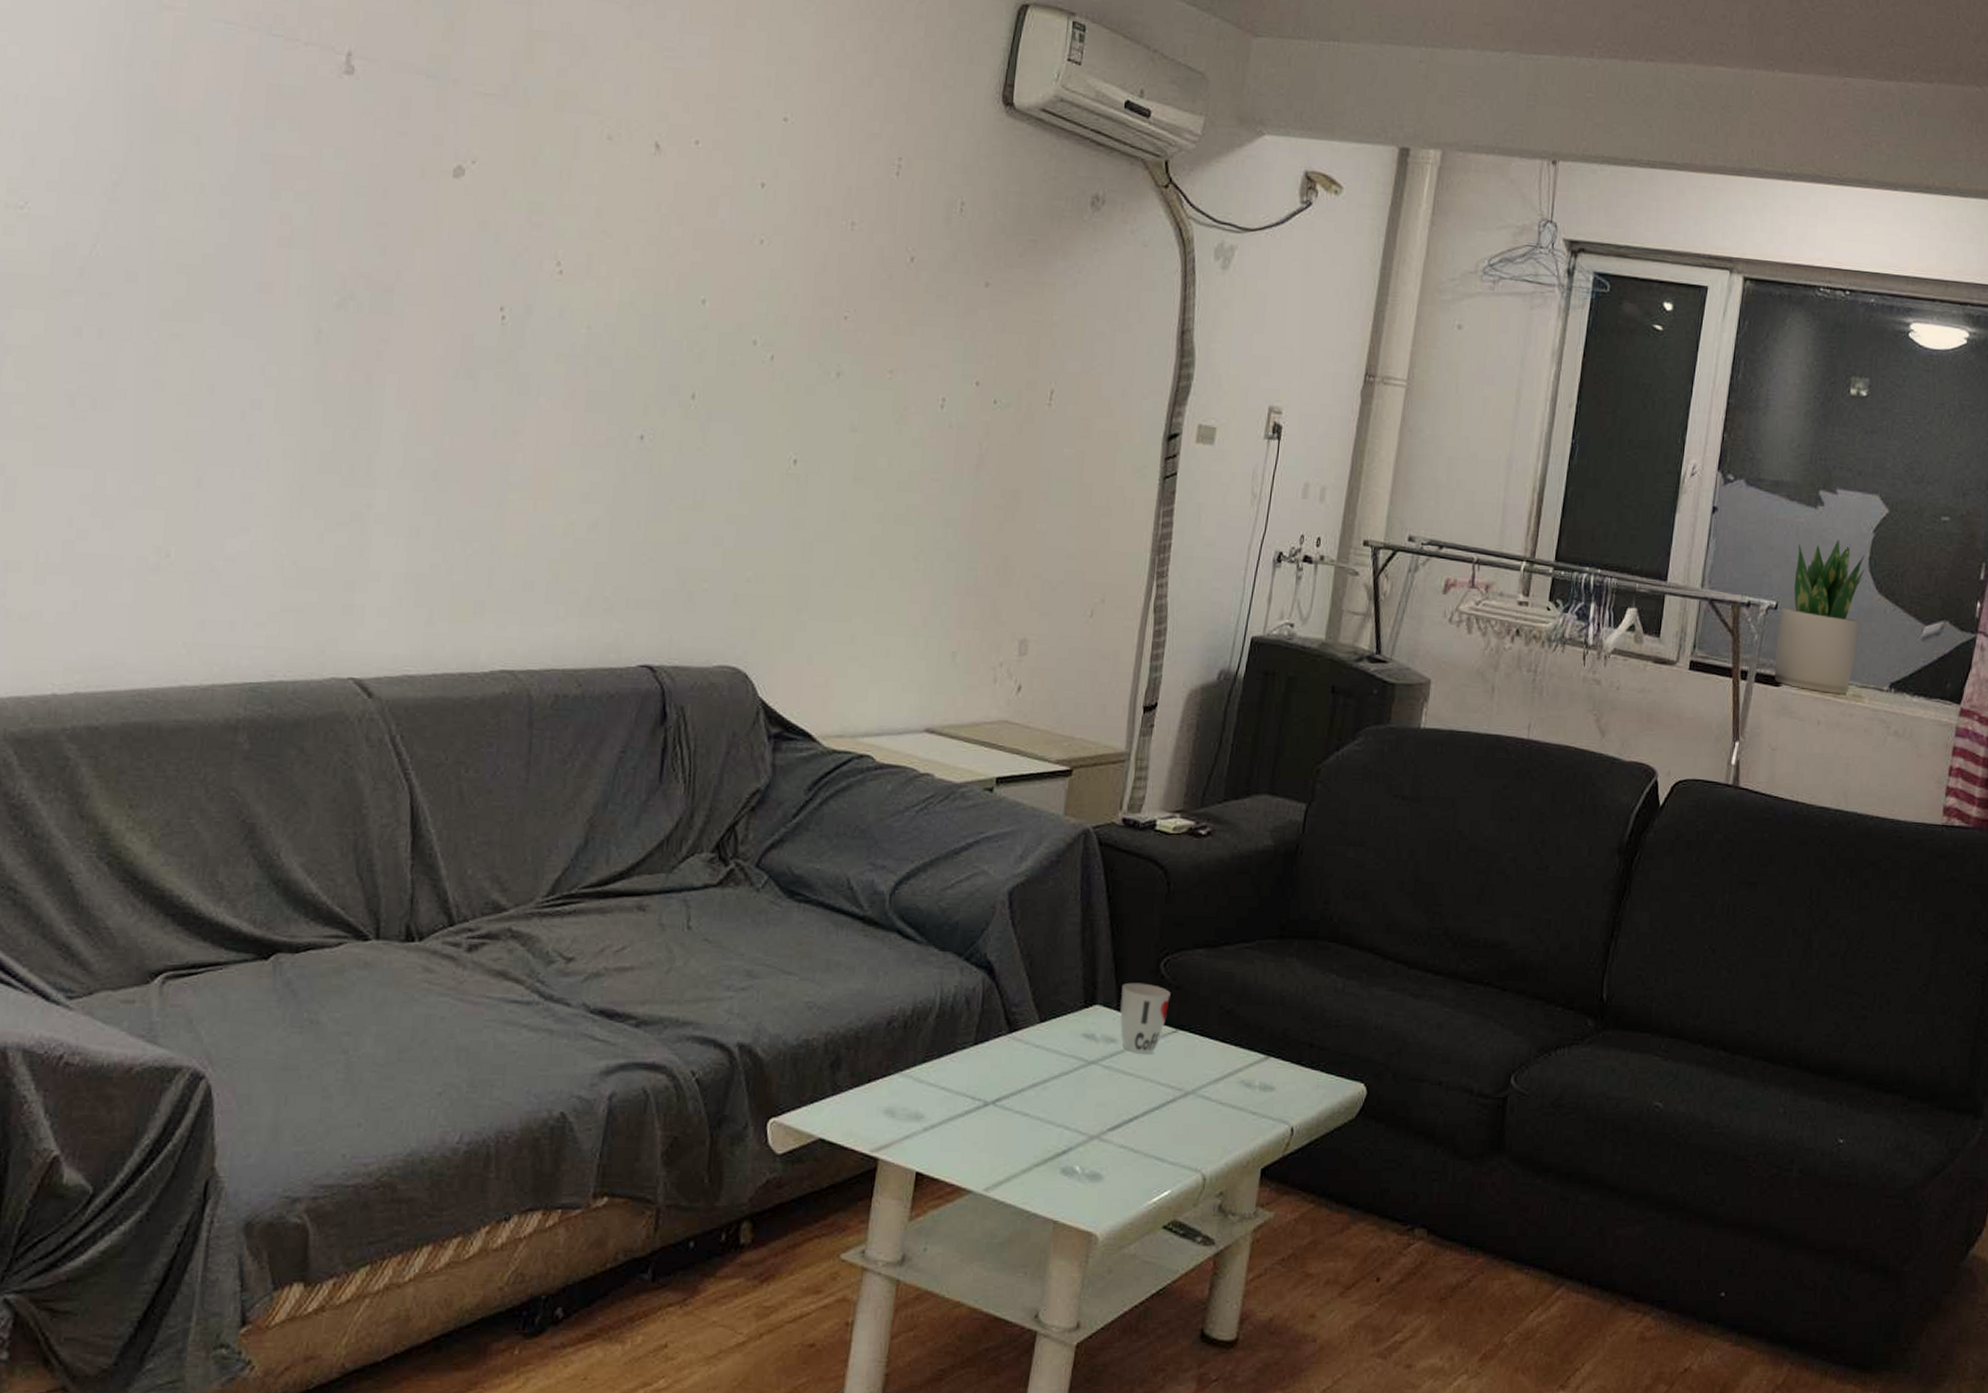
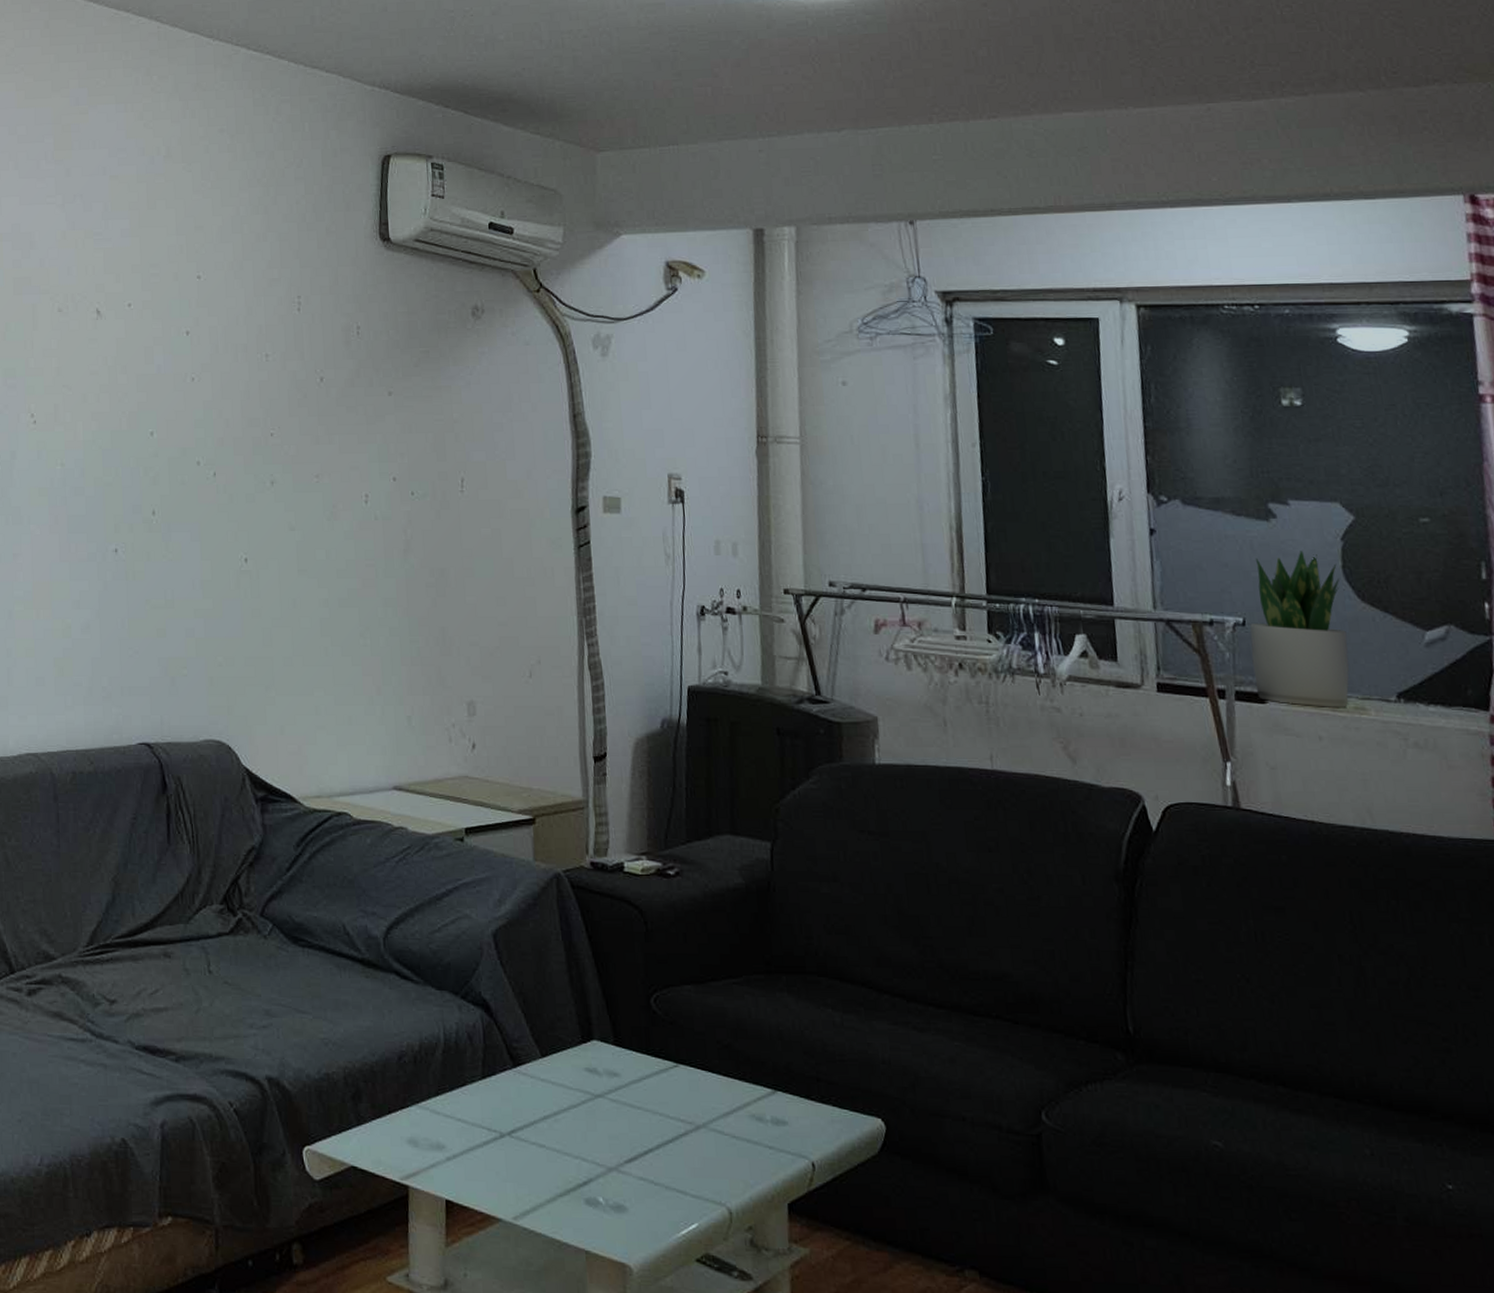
cup: present [1120,982,1171,1056] -> none [616,1018,666,1089]

